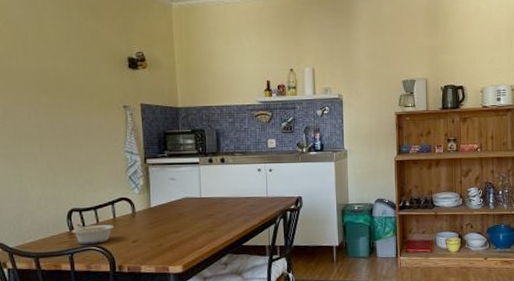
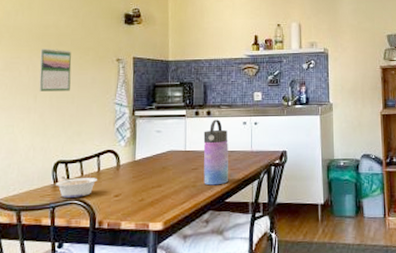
calendar: none [41,95,77,140] -> present [39,49,72,91]
water bottle: none [218,167,246,231] -> present [203,120,229,186]

